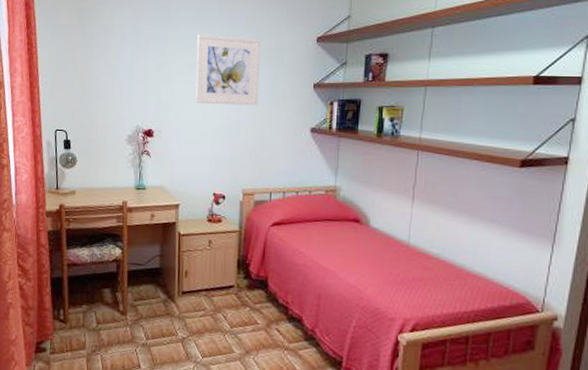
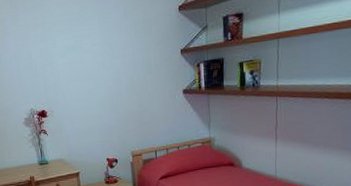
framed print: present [195,34,261,106] -> none [71,14,135,81]

